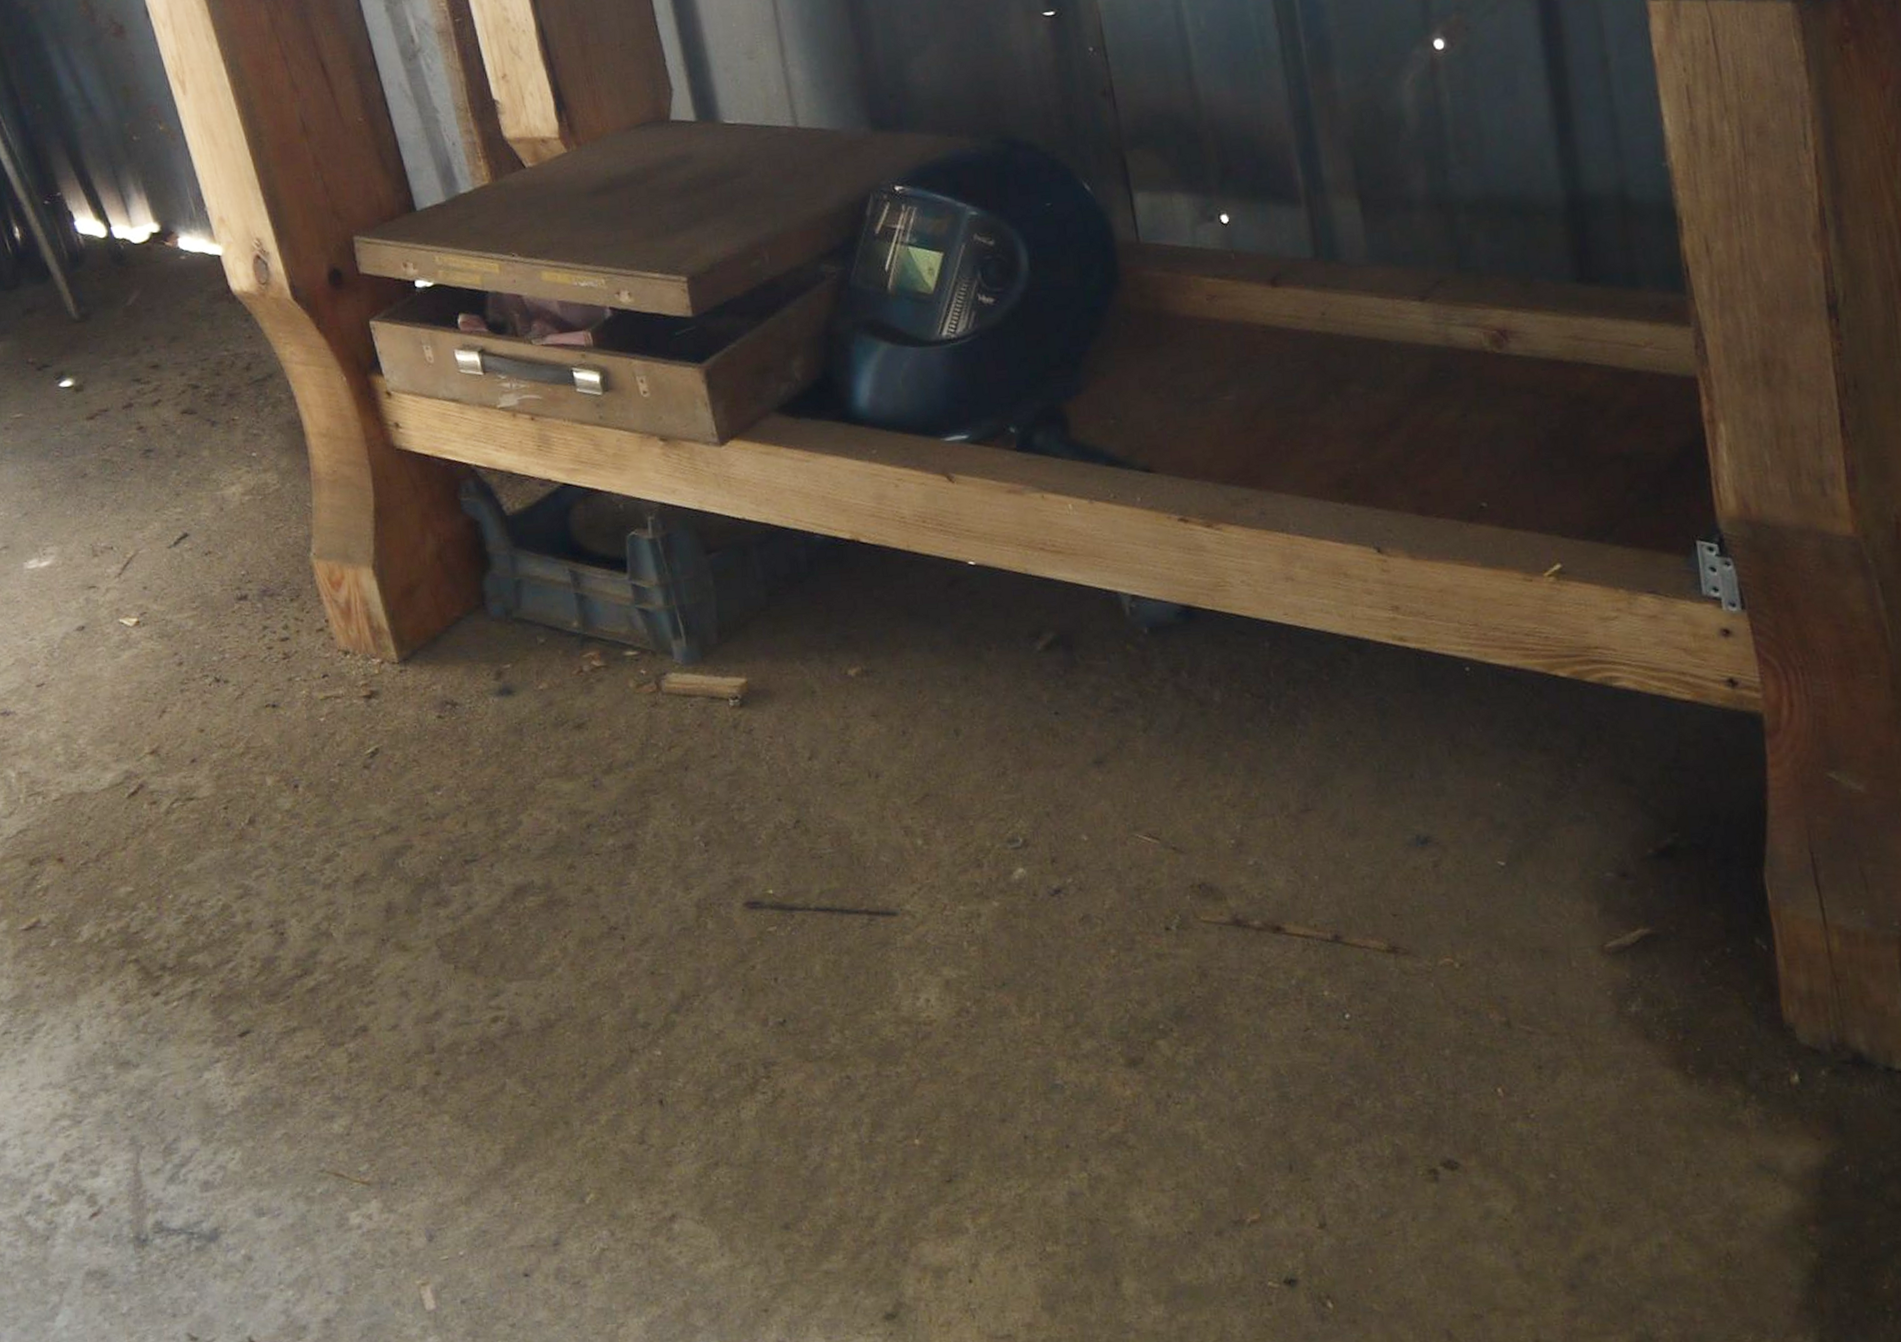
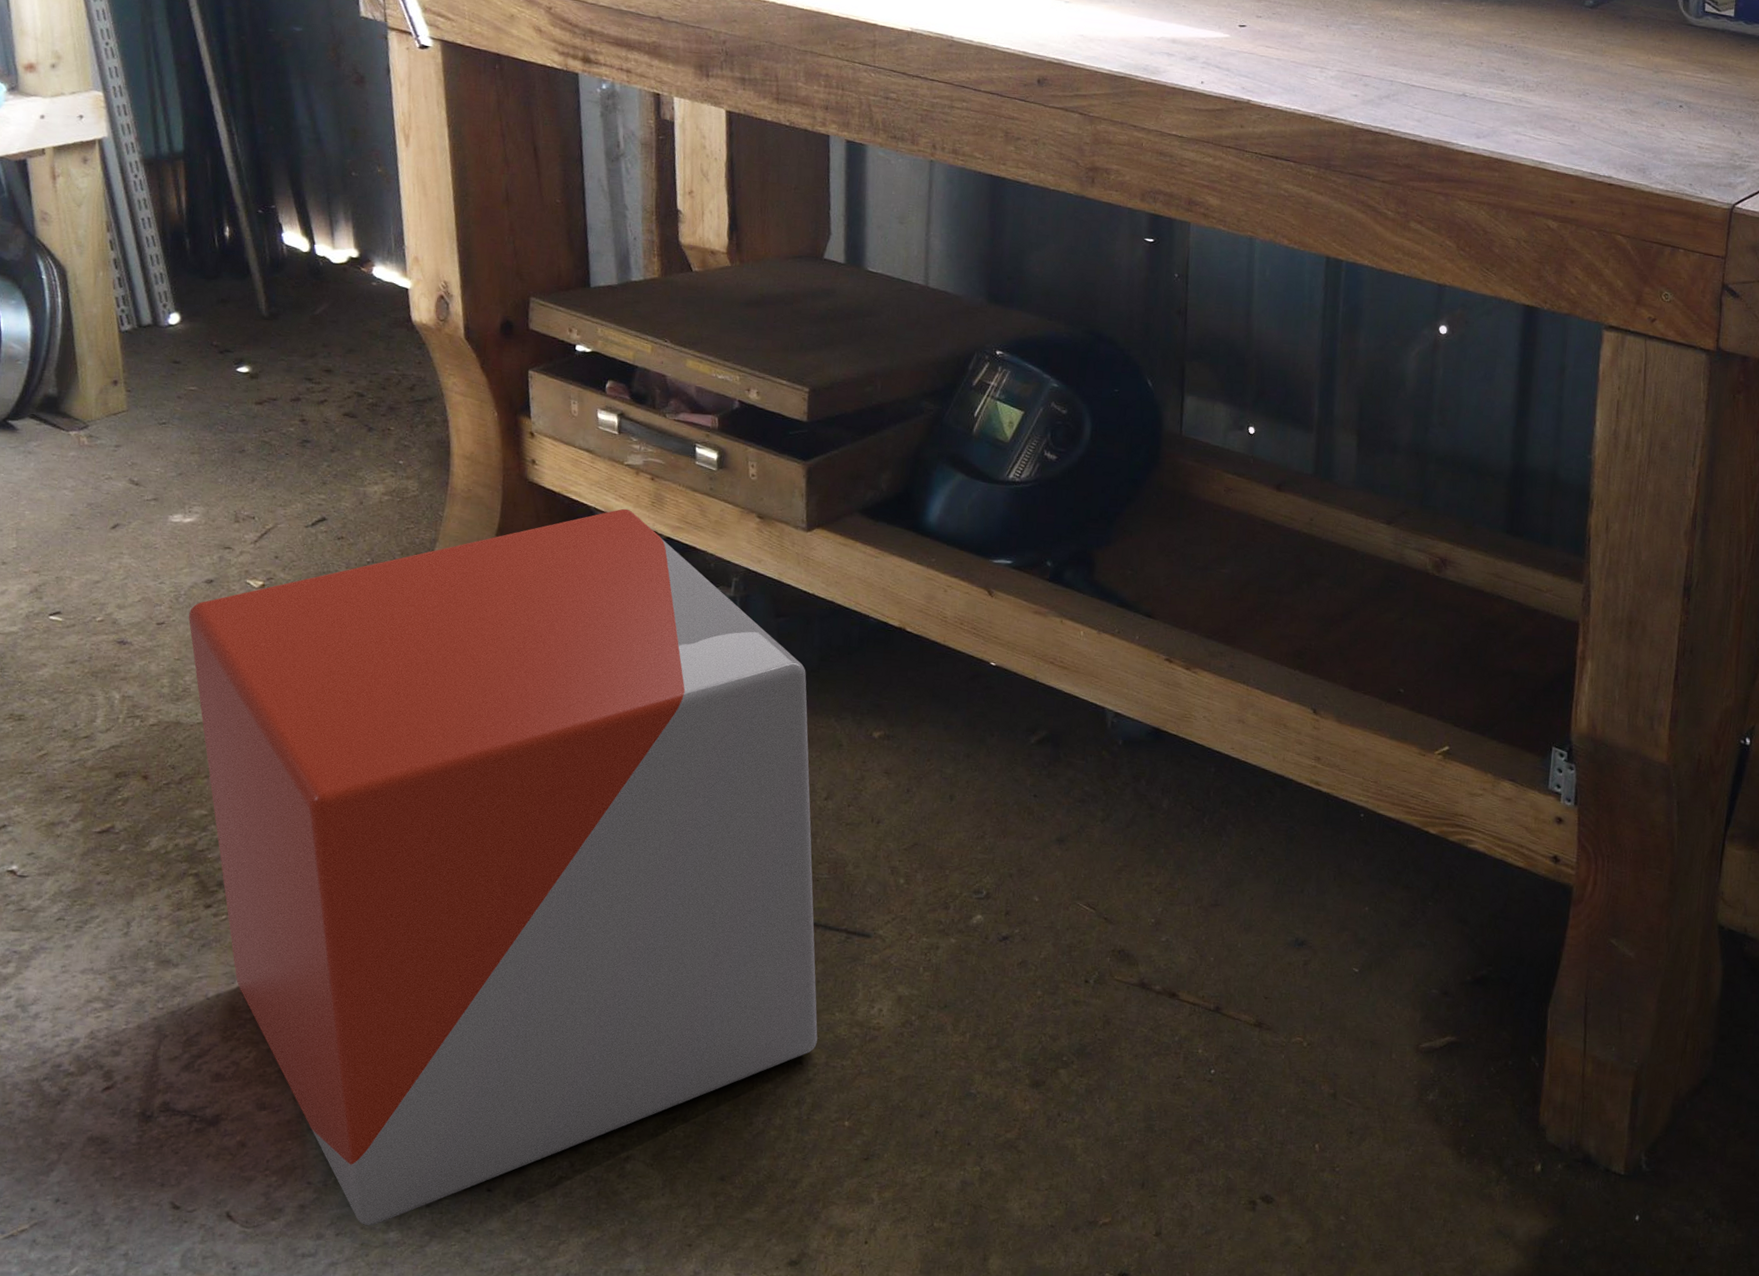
stool: none [67,459,862,1334] -> present [188,508,818,1226]

